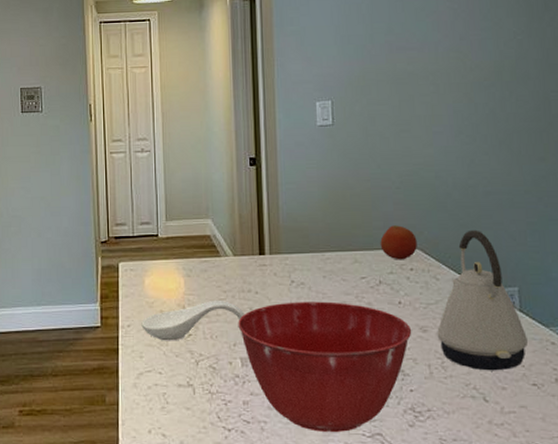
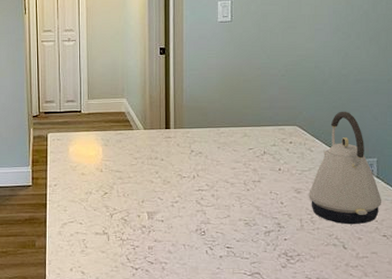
spoon rest: present [141,299,244,341] -> none [66,165,151,198]
mixing bowl: present [238,301,412,432] -> none [146,167,288,271]
fruit: present [380,225,417,260] -> none [266,106,296,135]

